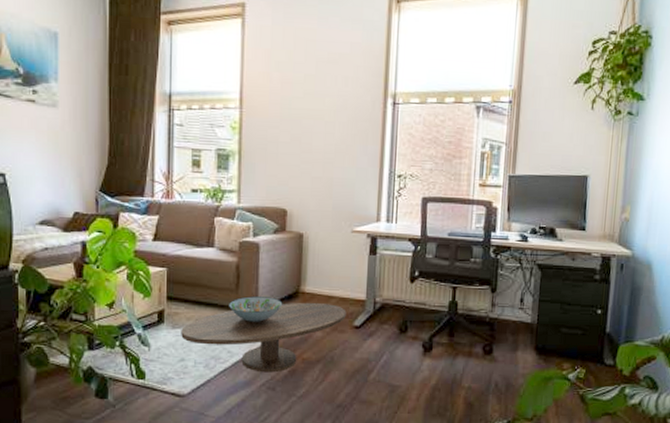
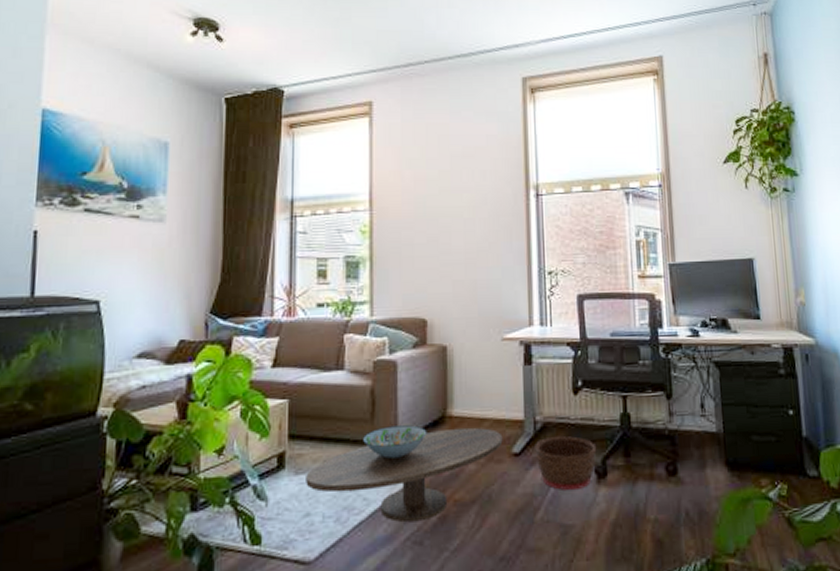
basket: none [373,315,426,358] -> present [535,435,597,490]

